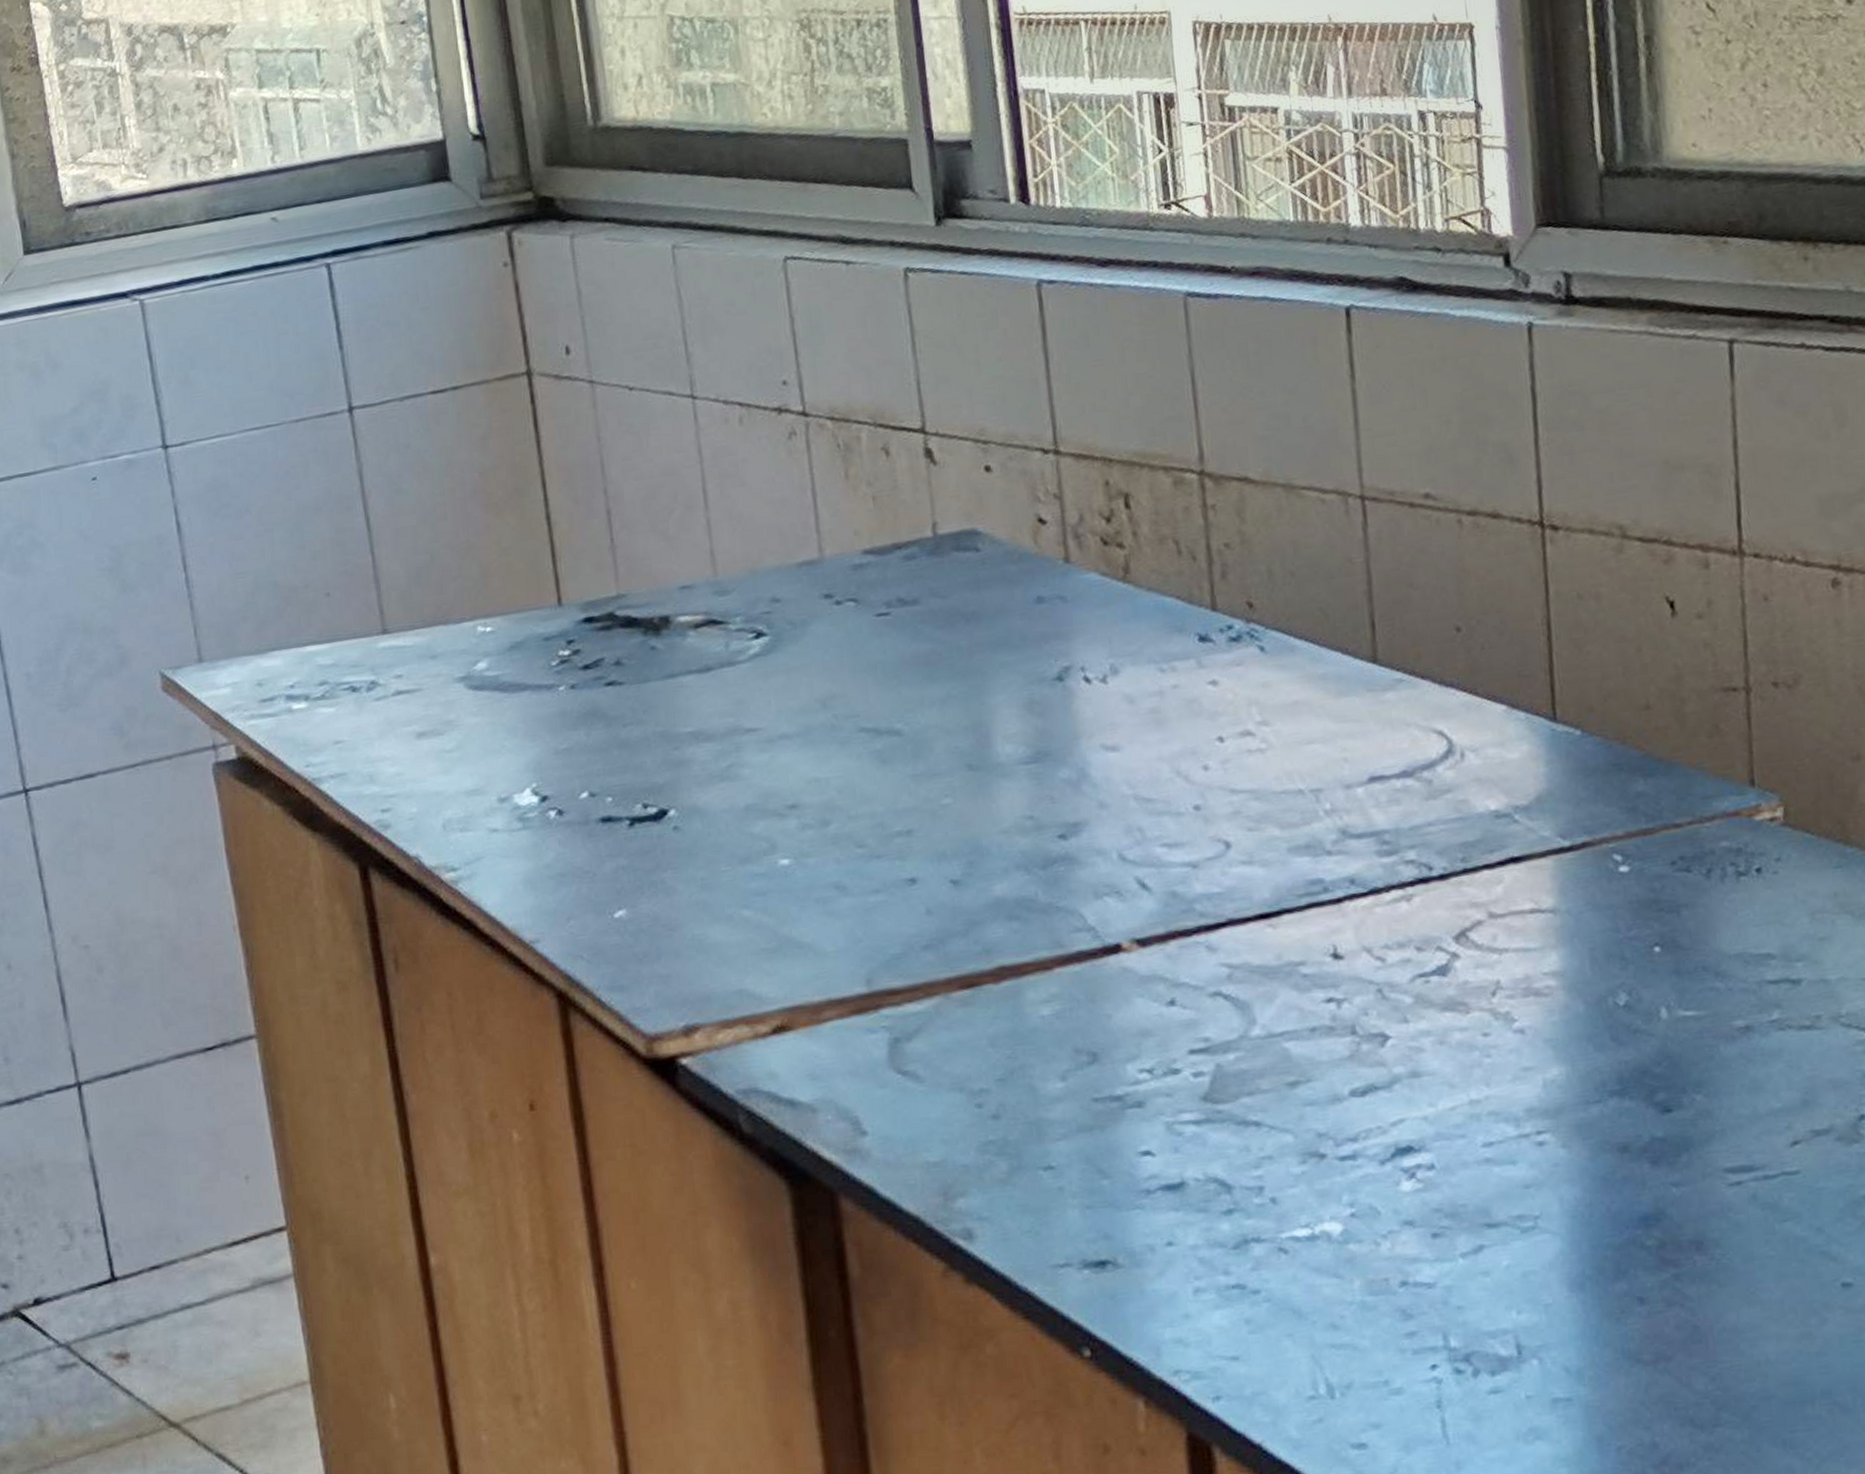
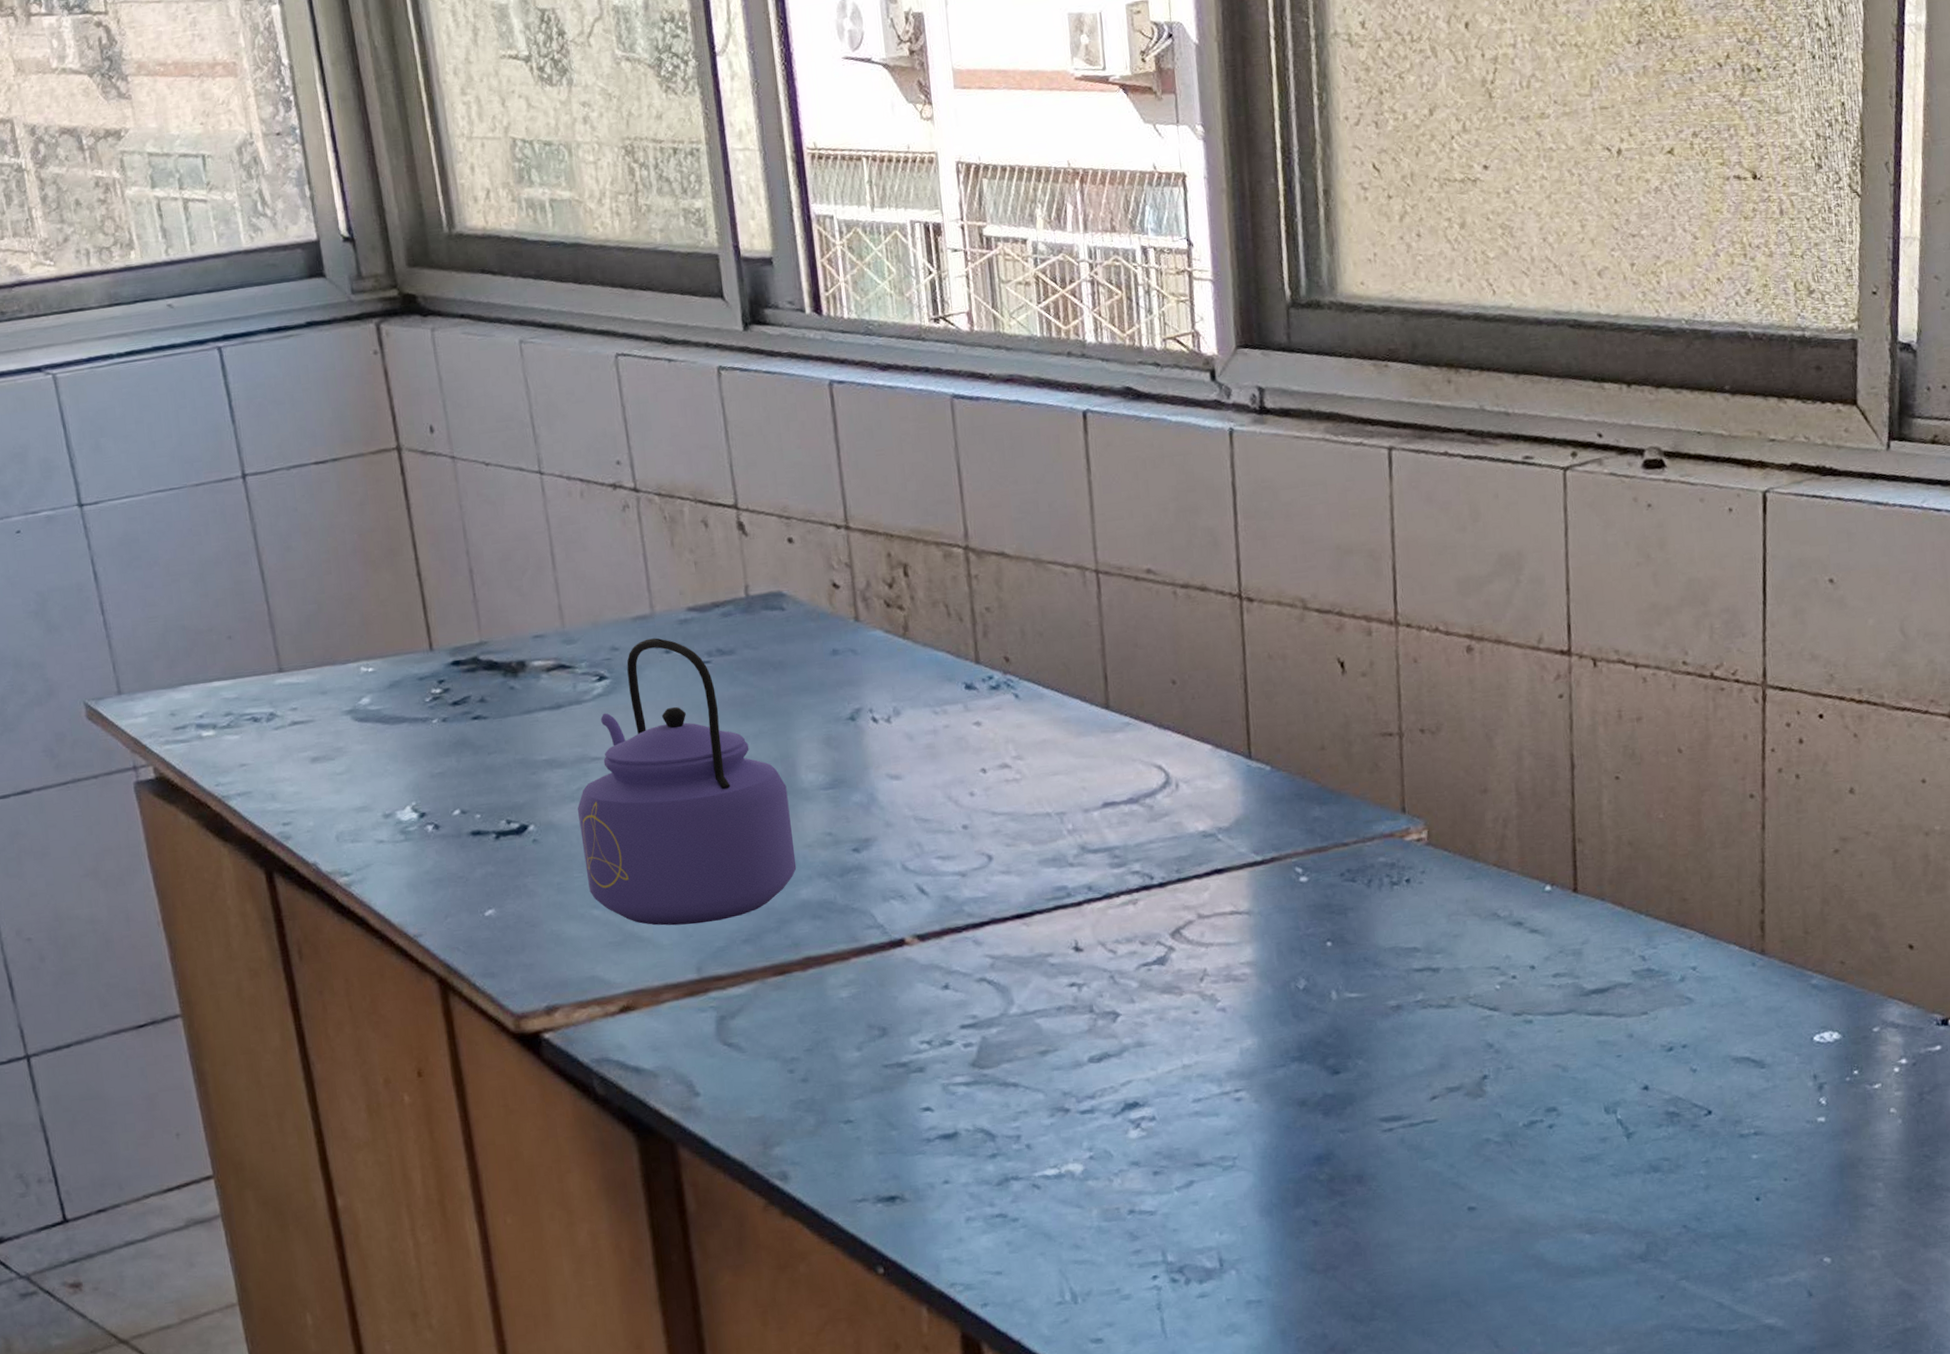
kettle: none [726,586,990,929] -> present [577,637,797,926]

